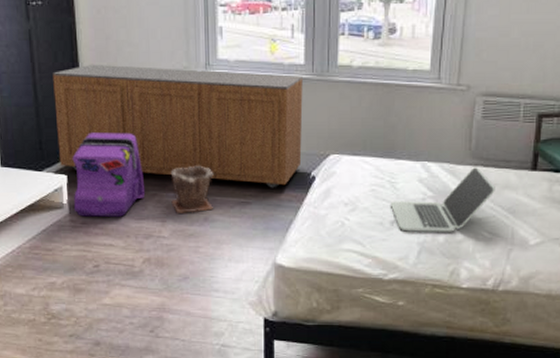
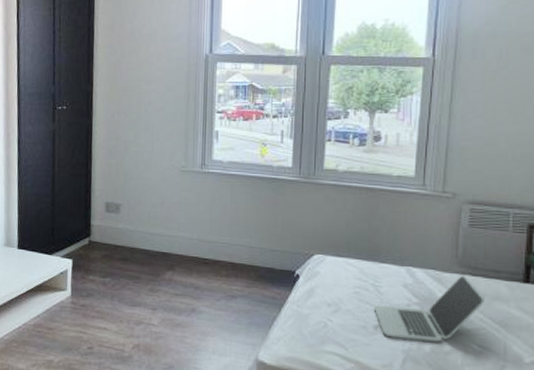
sideboard: present [53,64,303,188] -> none [67,161,290,284]
backpack: present [72,133,146,217] -> none [75,222,140,302]
plant pot: present [170,165,214,213] -> none [162,257,203,303]

